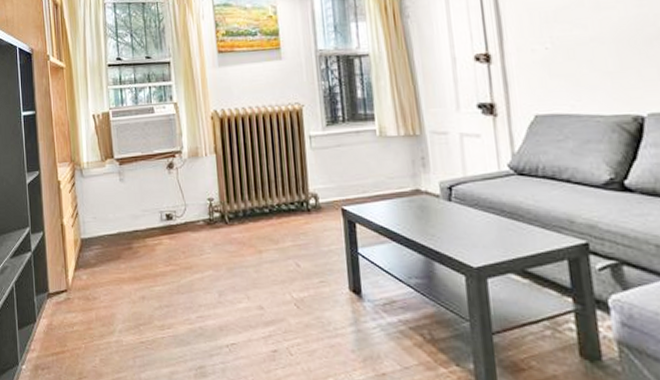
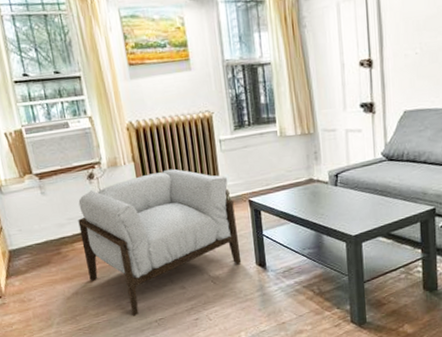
armchair: none [153,164,332,336] -> present [78,168,242,316]

